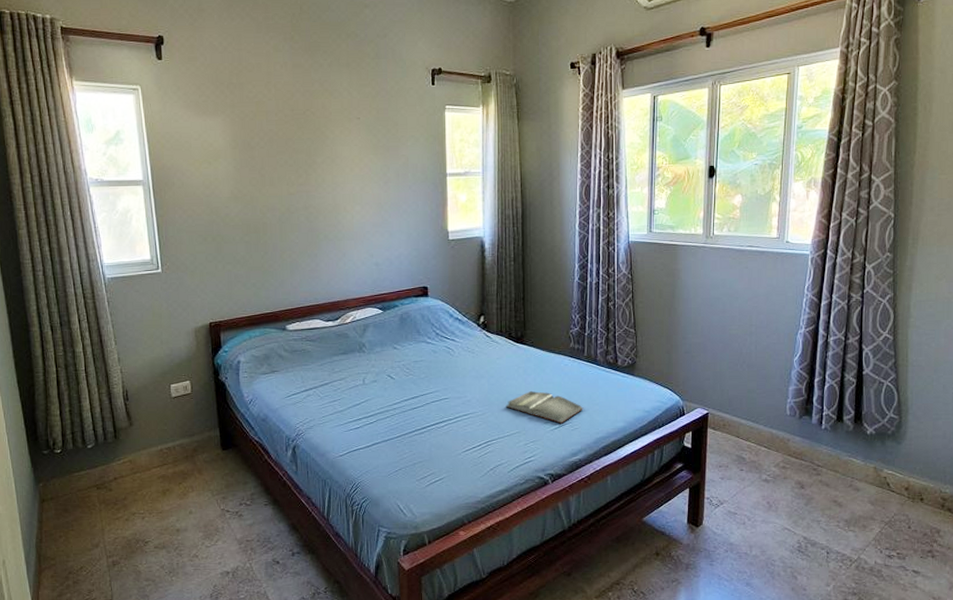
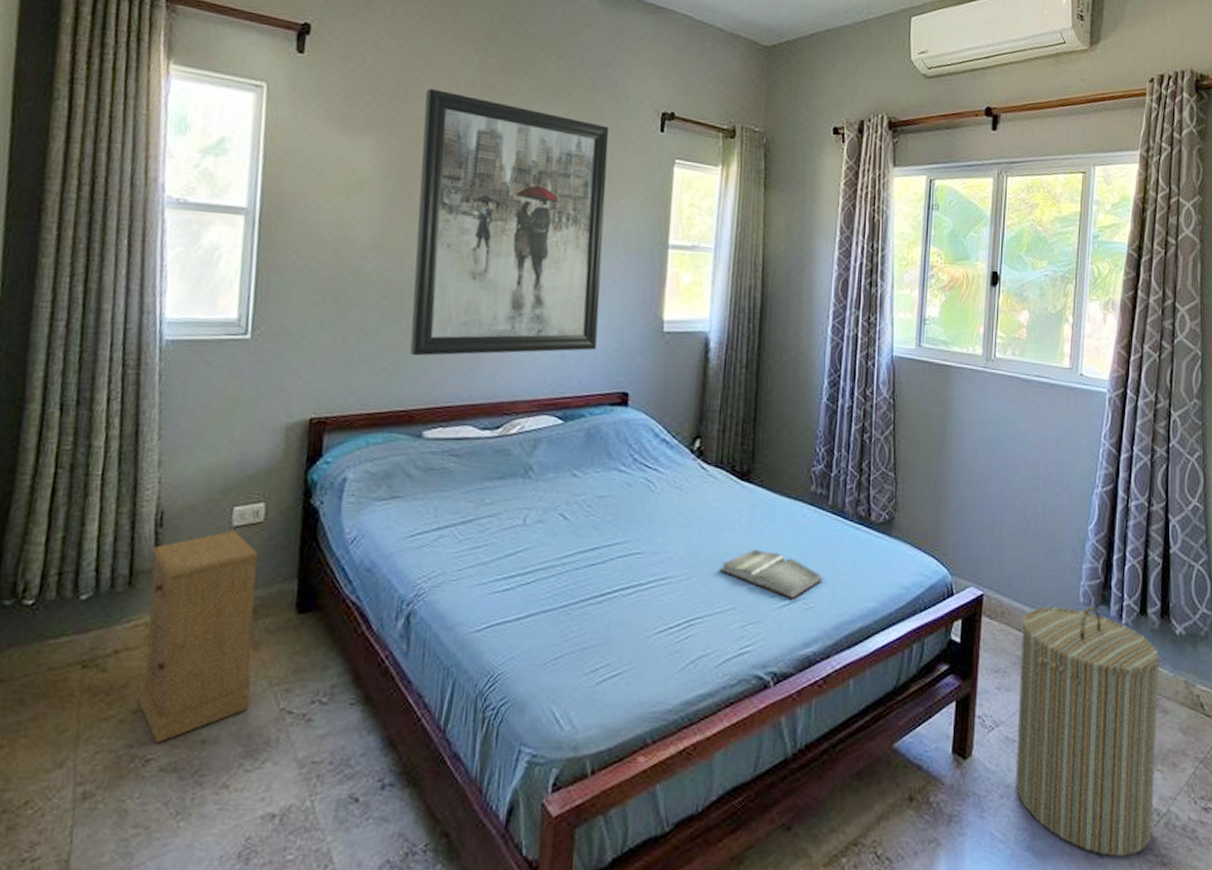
nightstand: none [124,399,202,532] -> present [137,530,259,744]
wall art: none [252,74,401,274] -> present [409,89,609,356]
laundry hamper: none [737,416,853,590] -> present [1016,605,1160,858]

